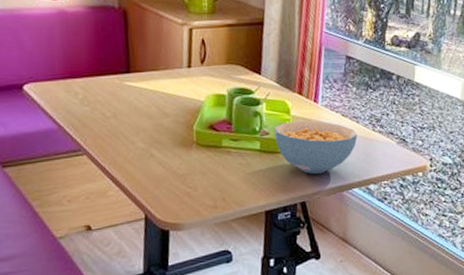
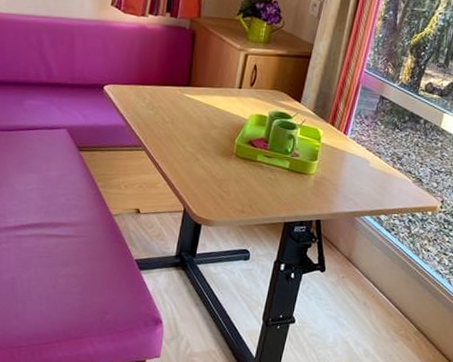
cereal bowl: present [274,121,358,174] -> none [303,148,378,198]

